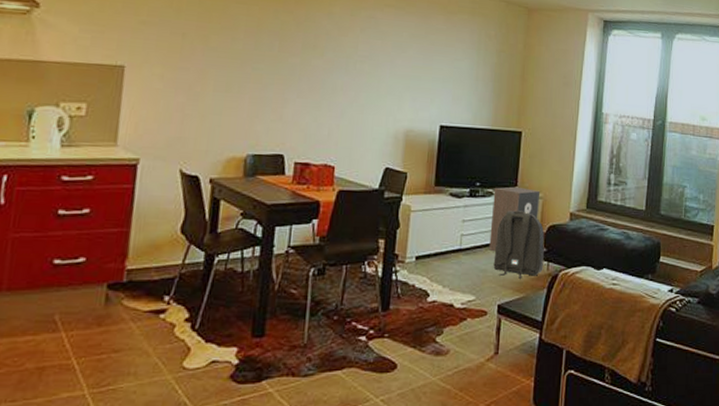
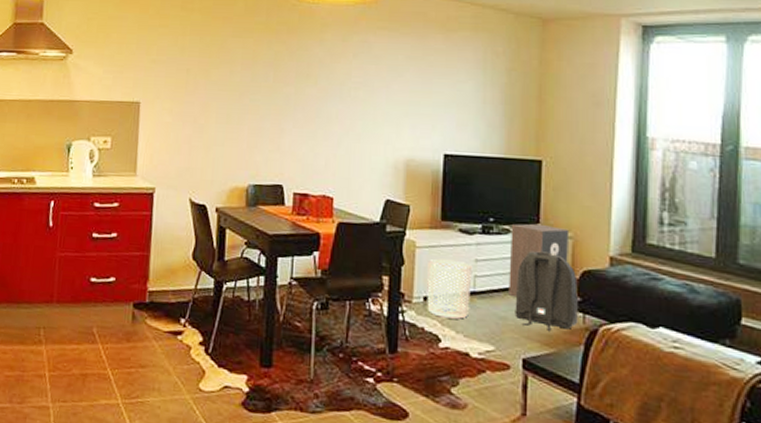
waste bin: none [418,221,460,274] -> present [427,258,473,319]

